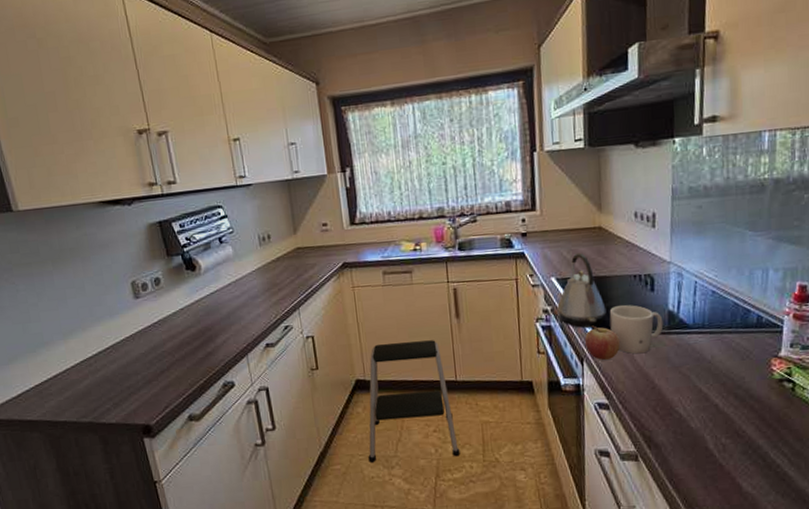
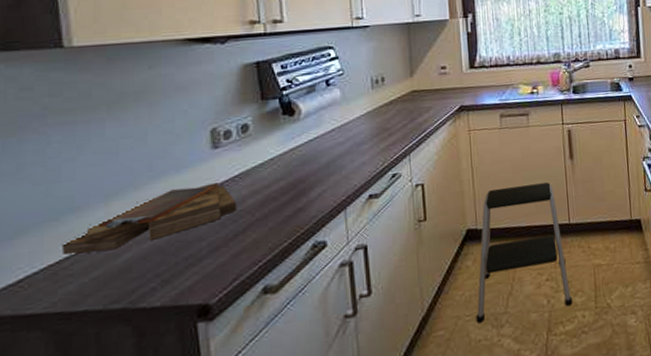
clipboard: none [40,327,161,379] -> present [61,183,237,256]

